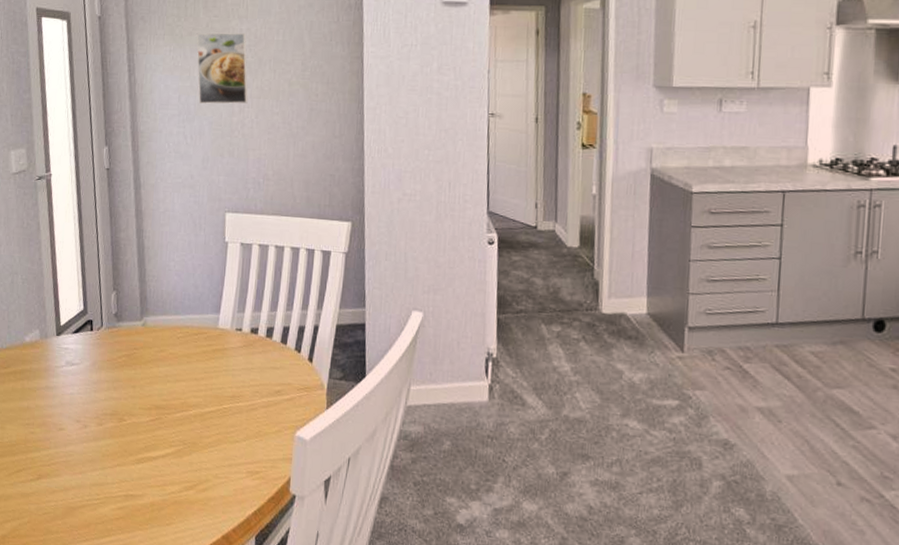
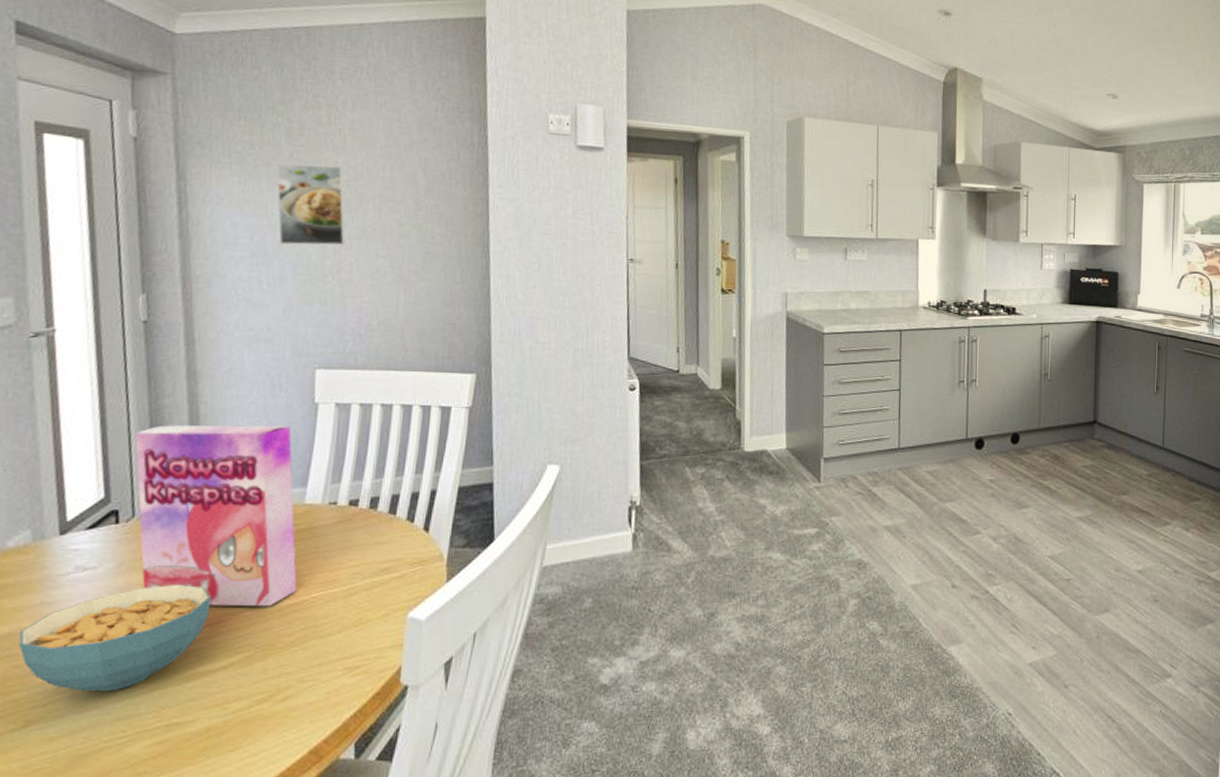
cereal bowl: none [33,383,154,462] -> present [19,584,212,692]
cereal box: none [102,254,213,412] -> present [134,425,297,607]

